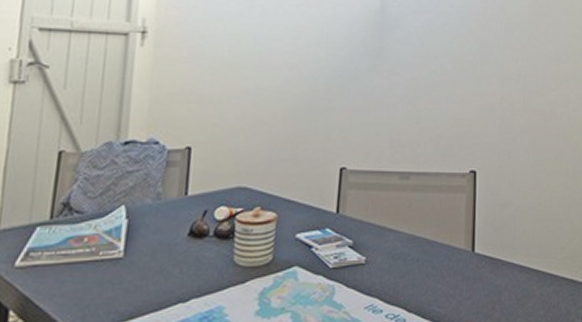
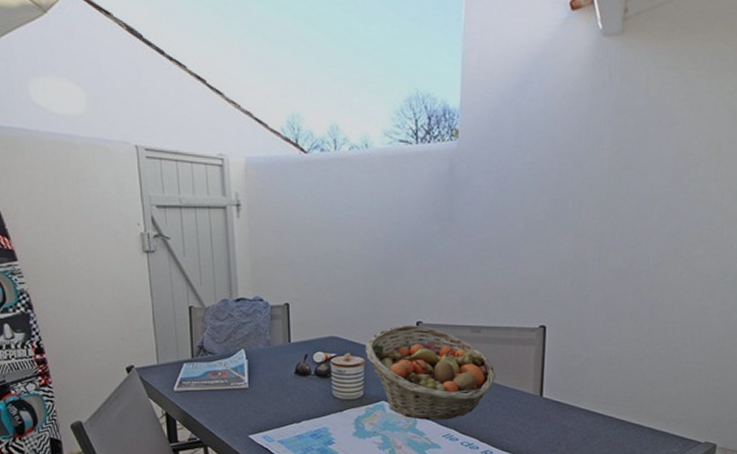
fruit basket: none [279,171,425,288] -> present [366,324,496,420]

